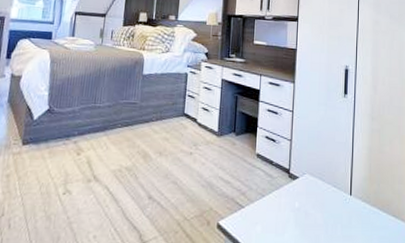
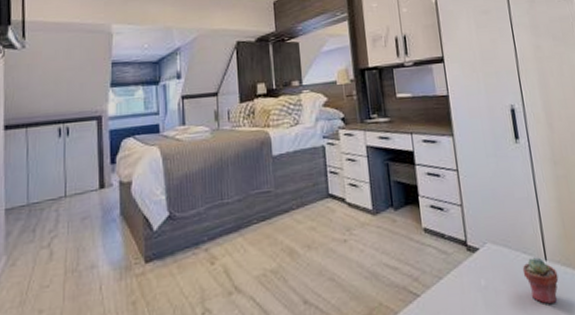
potted succulent: none [330,191,358,231] -> present [522,257,559,305]

